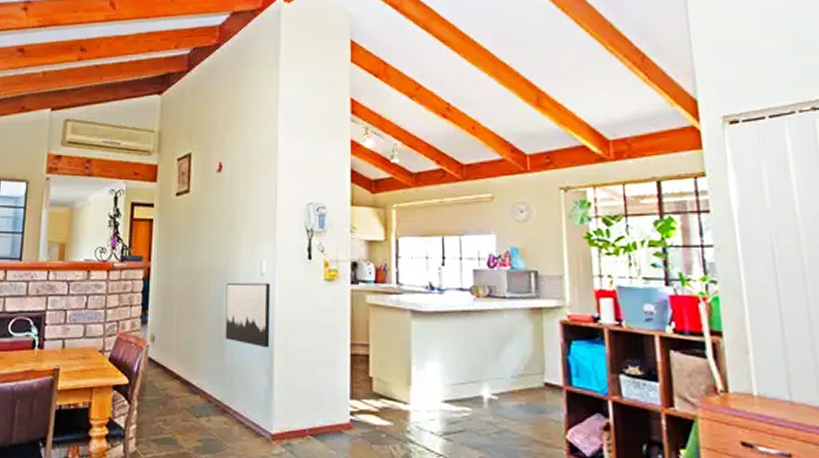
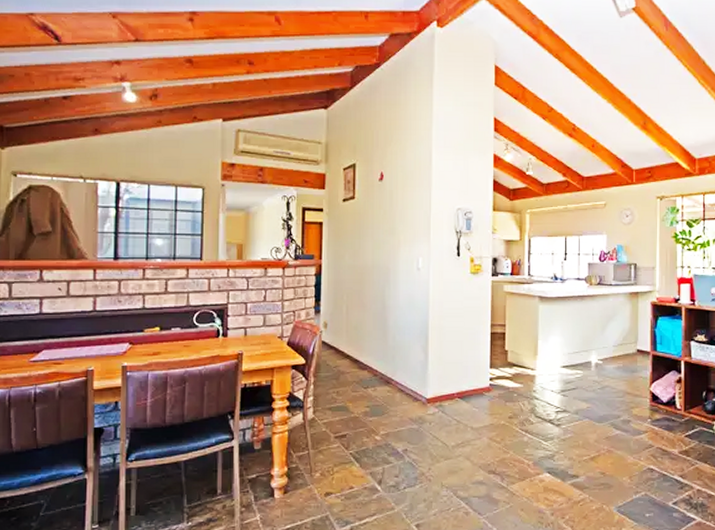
wall art: present [225,282,270,348] -> none [388,276,426,330]

